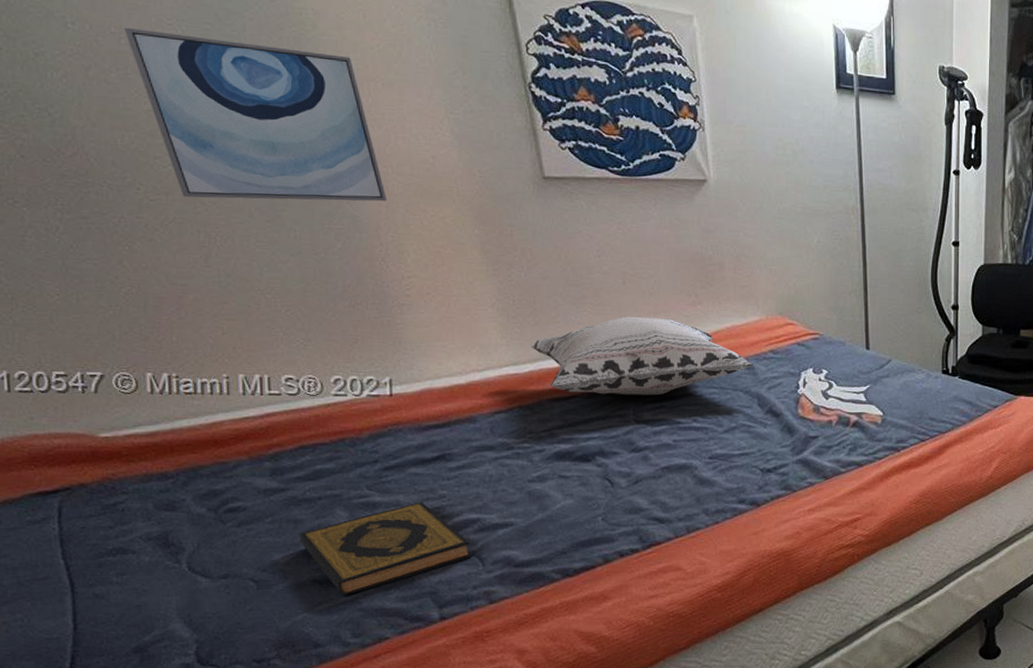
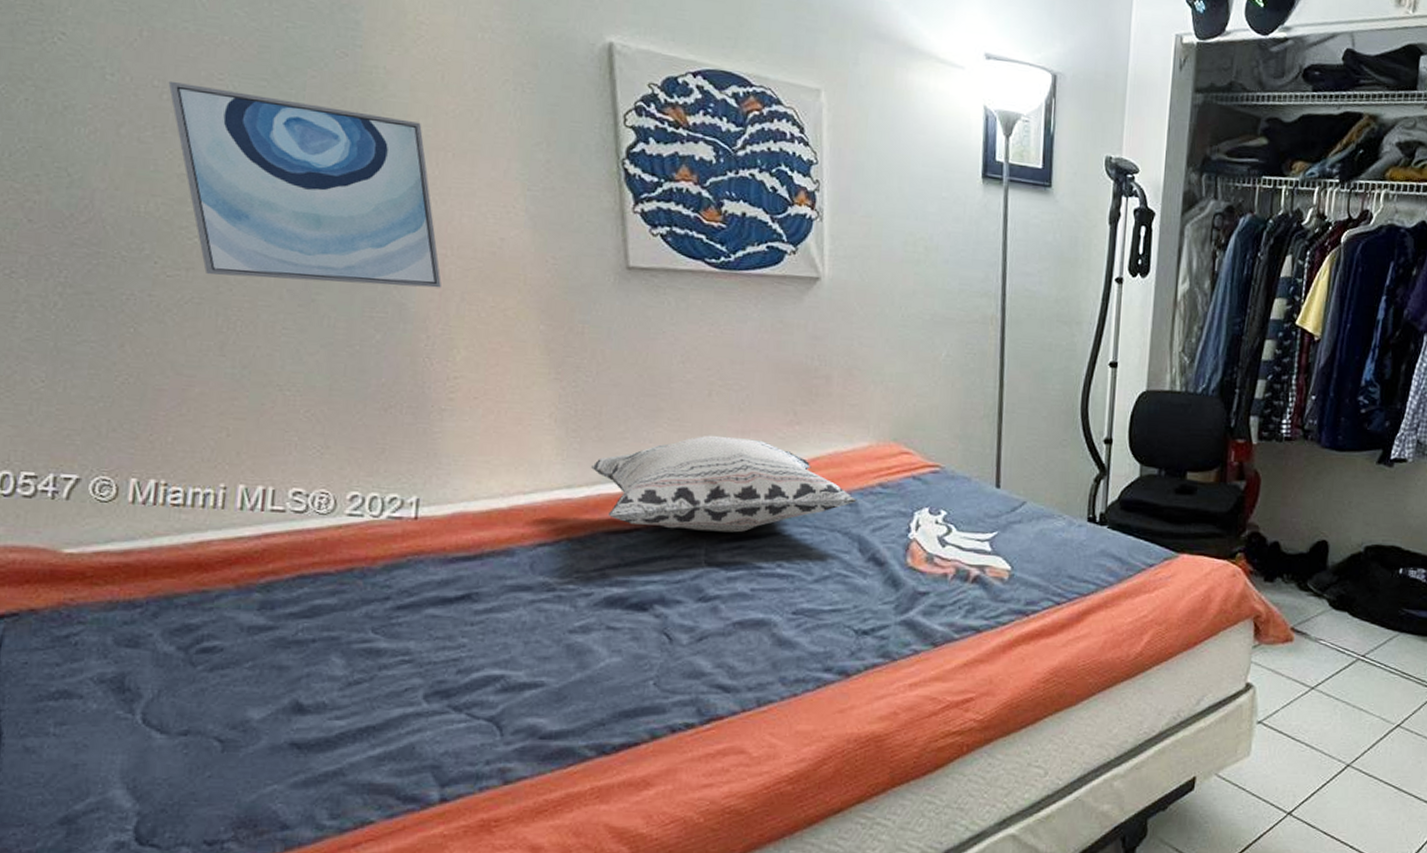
hardback book: present [299,502,473,596] -> none [281,651,491,766]

